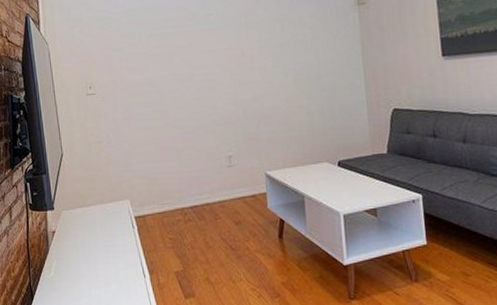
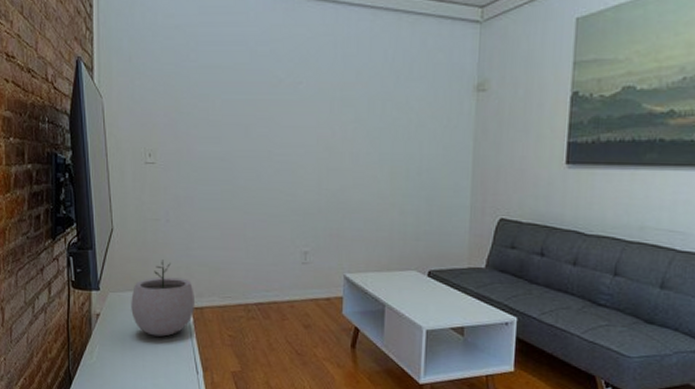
plant pot: none [82,176,138,246] -> present [131,260,194,337]

